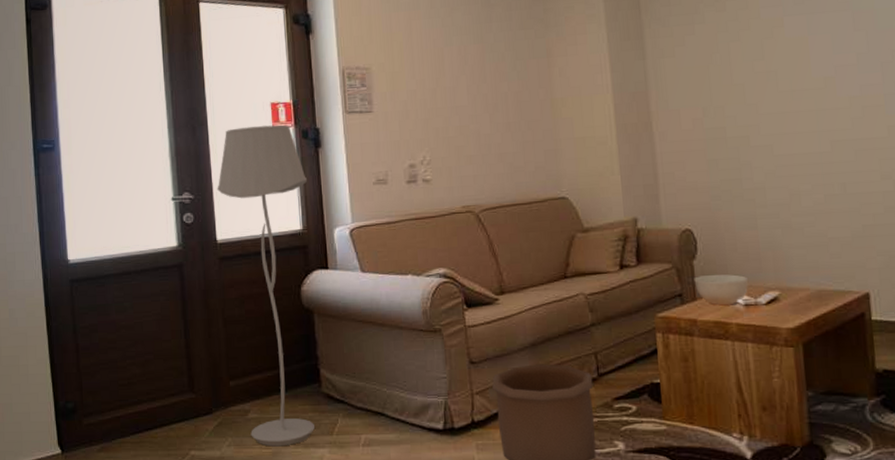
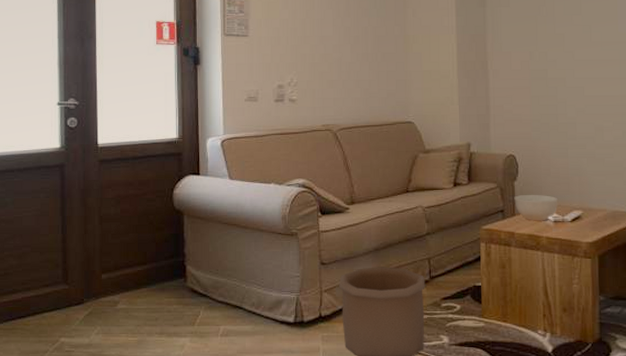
floor lamp: present [217,124,316,447] -> none [101,42,186,335]

